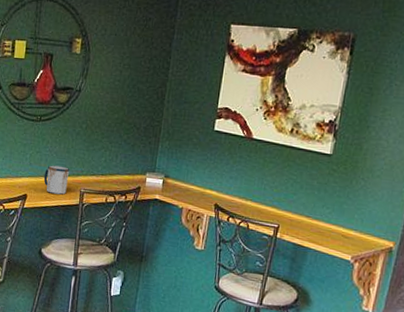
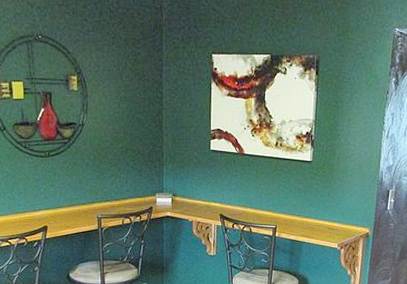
mug: present [43,165,70,195] -> none [60,196,85,222]

